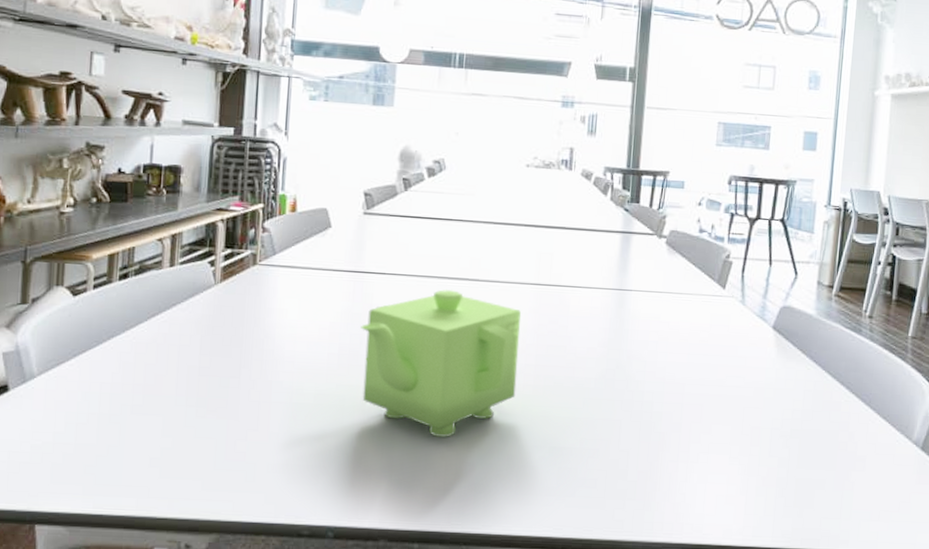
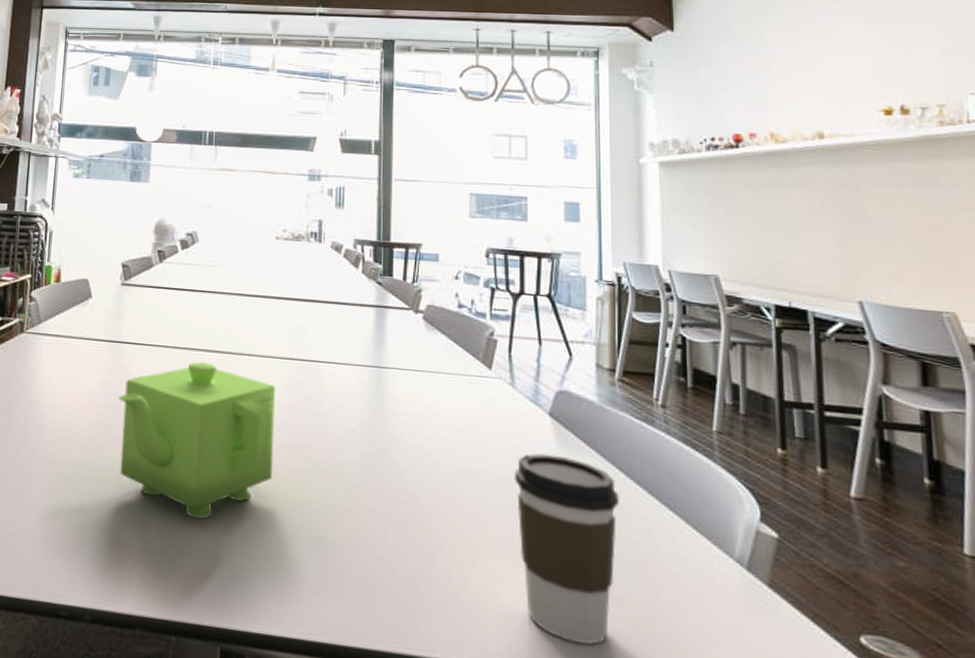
coffee cup: none [737,362,825,520] -> present [514,453,619,645]

